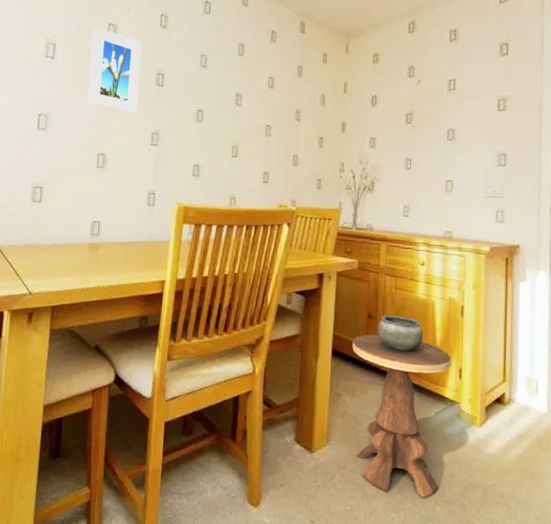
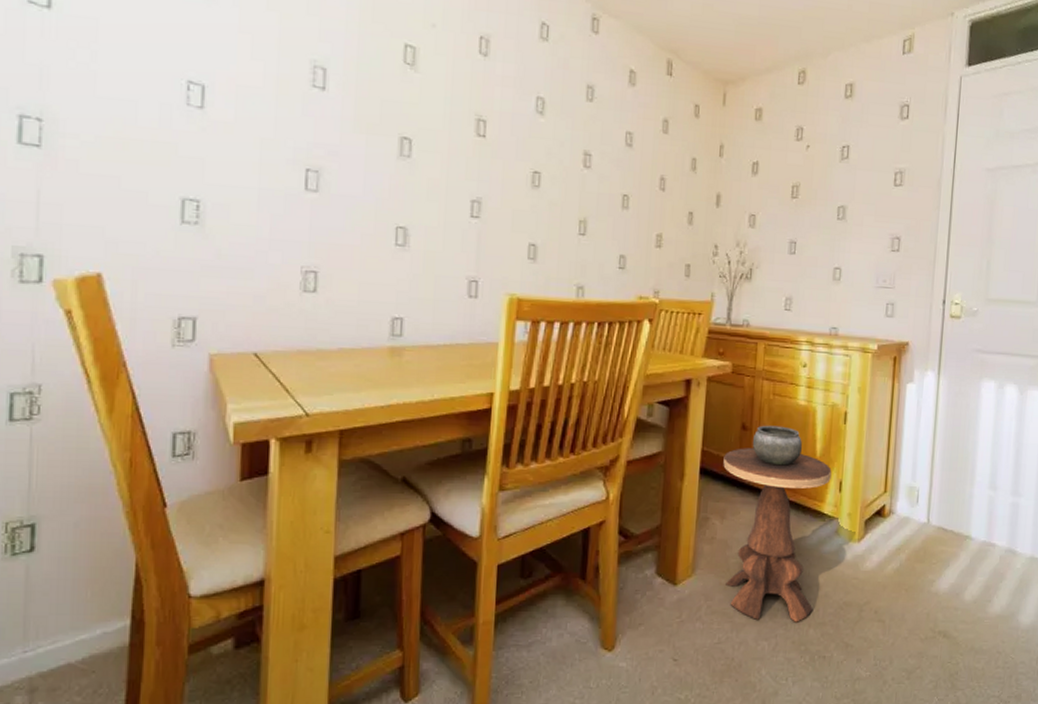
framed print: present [87,26,142,113] -> none [378,46,454,173]

